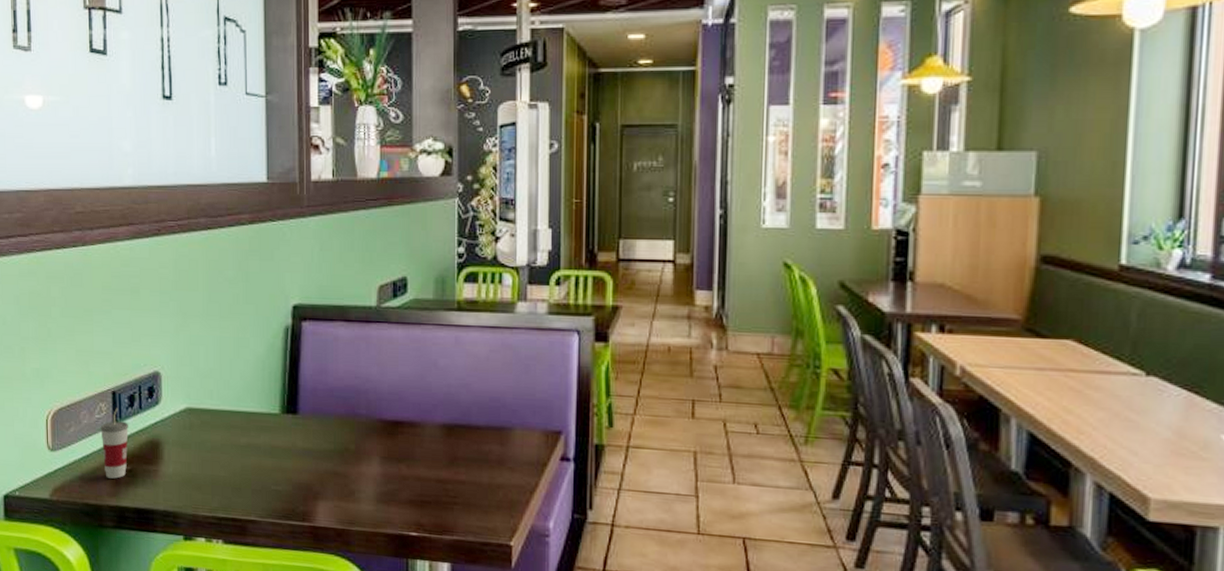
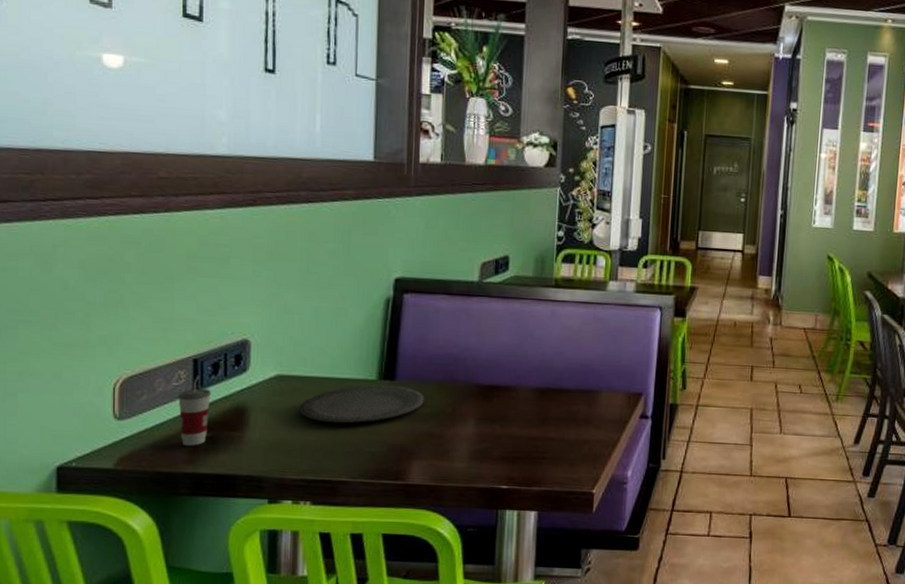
plate: none [209,419,327,460] -> present [301,385,424,424]

